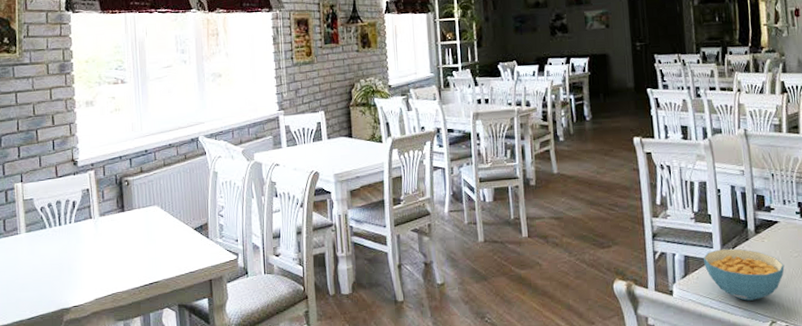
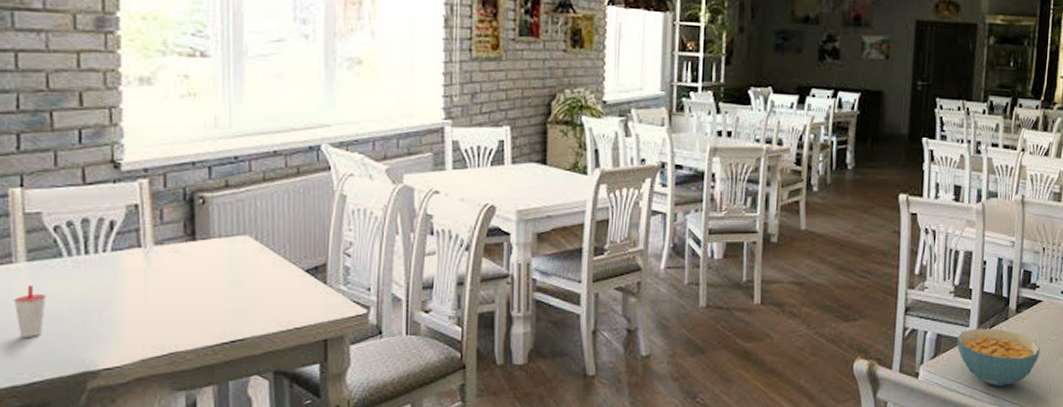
cup: none [19,249,38,286] -> present [13,285,46,337]

